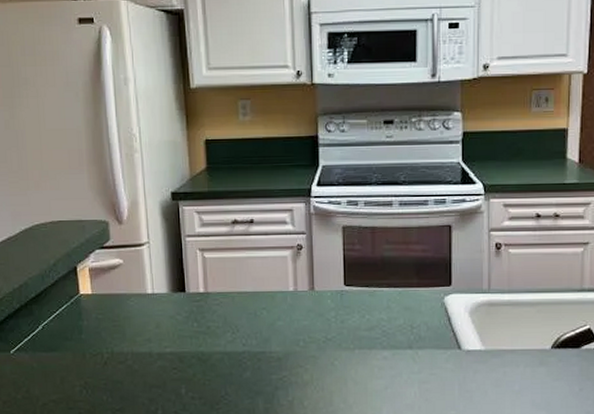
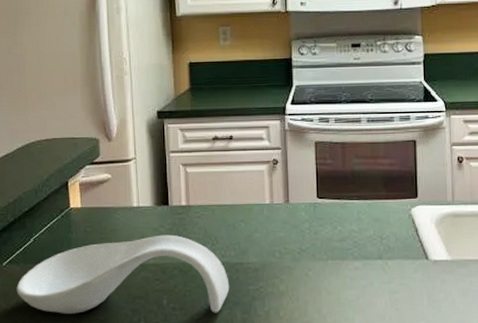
spoon rest: none [26,322,251,403] -> present [16,234,230,314]

